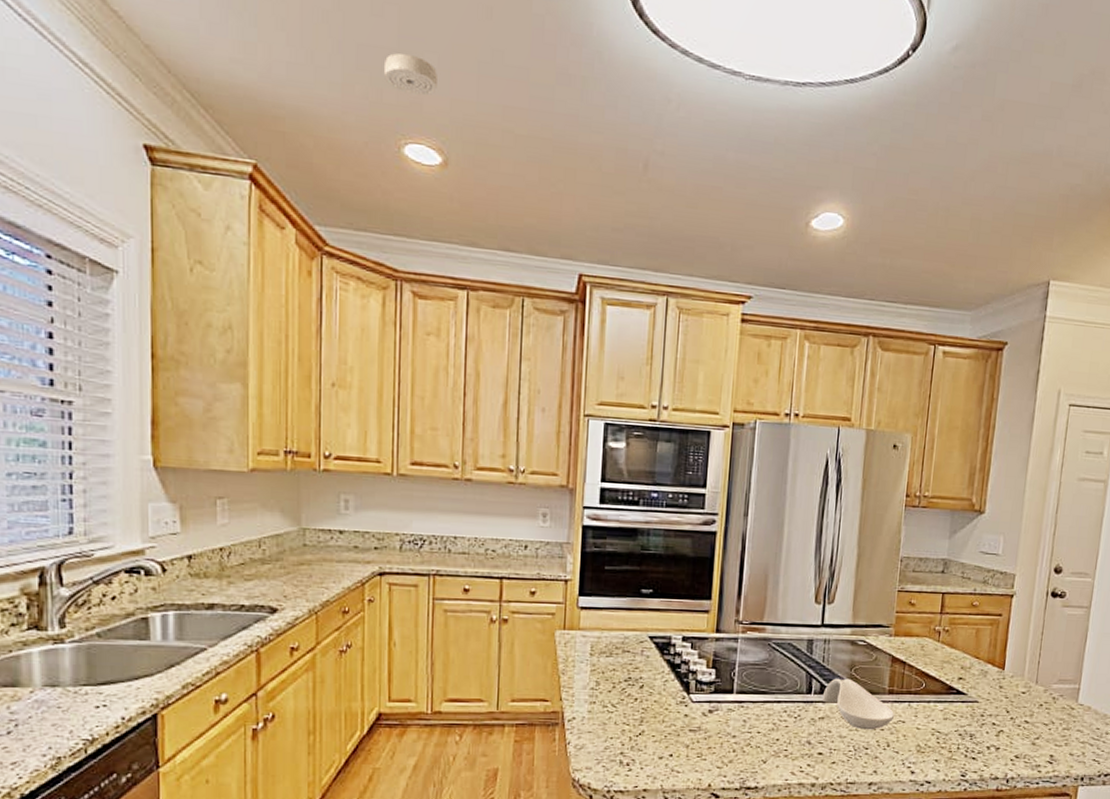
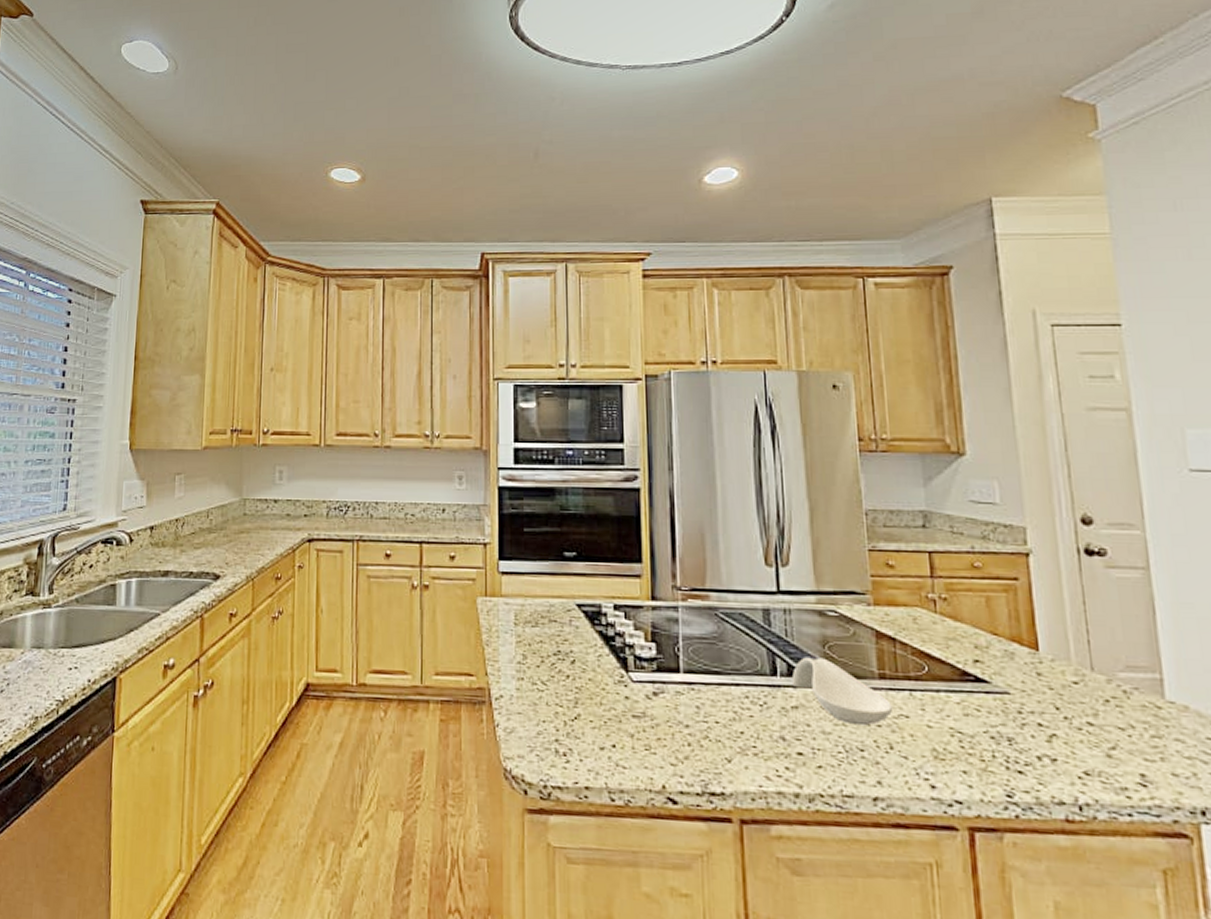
smoke detector: present [383,53,437,96] -> none [314,103,356,132]

